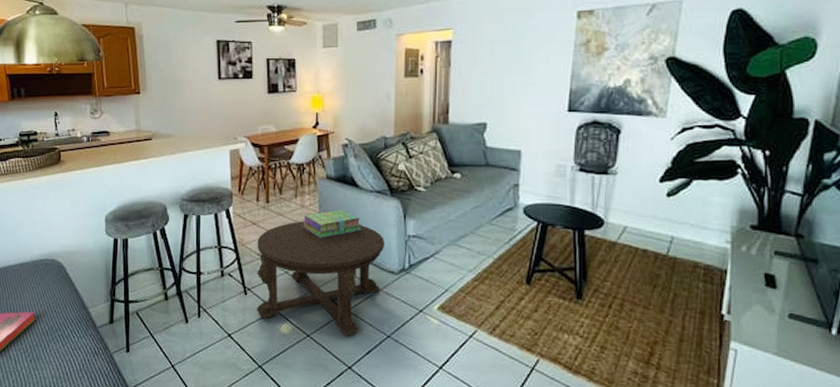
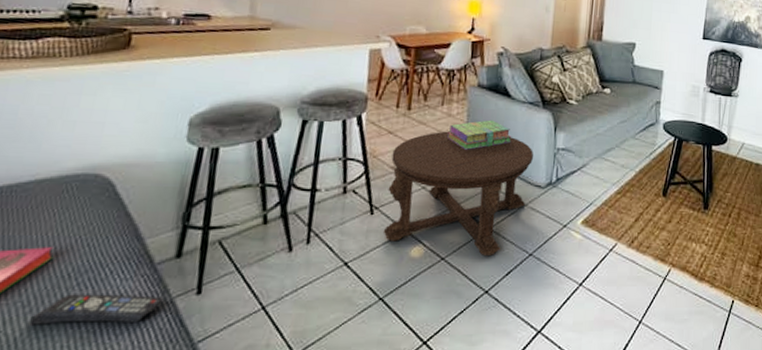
remote control: none [29,346,106,369] -> present [29,294,164,325]

